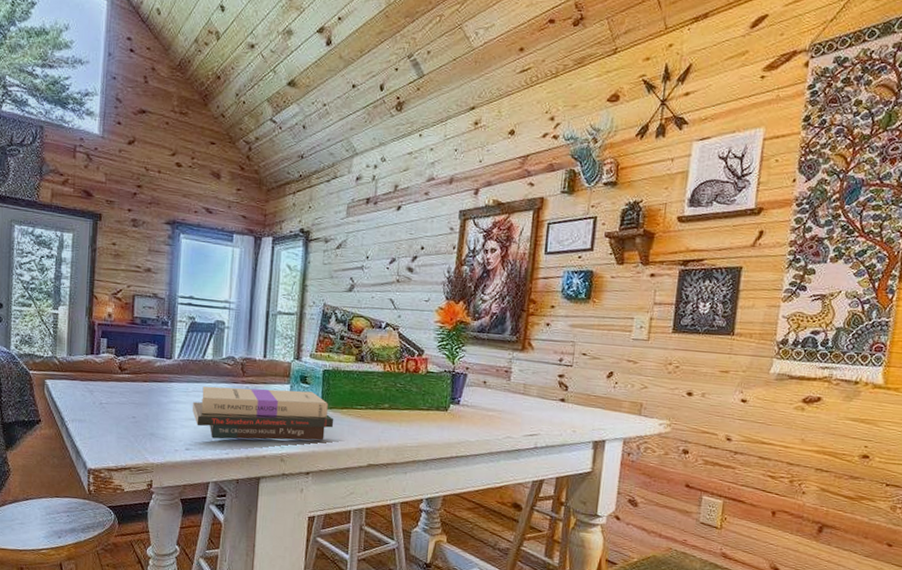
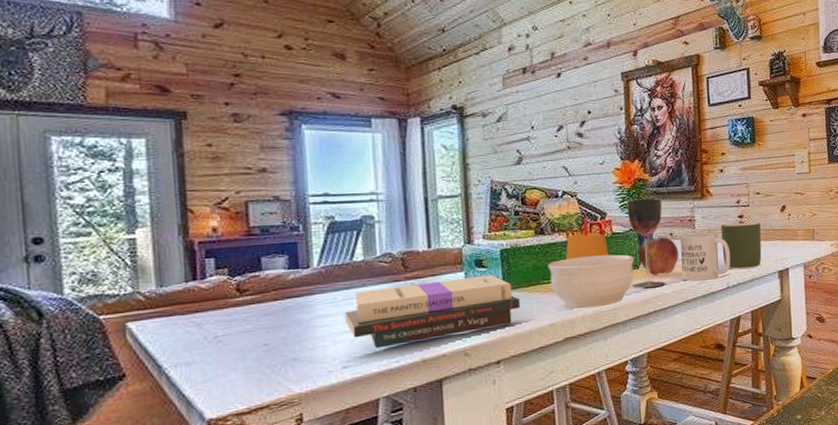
bowl: none [362,388,445,442] -> present [547,254,634,309]
candle: none [380,350,421,393] -> present [566,216,608,259]
wineglass: none [438,340,481,433] -> present [626,198,665,289]
fruit: none [448,381,490,422] -> present [638,236,679,276]
mug: none [488,384,544,437] -> present [680,232,731,282]
mug: none [535,380,582,434] -> present [721,222,762,270]

